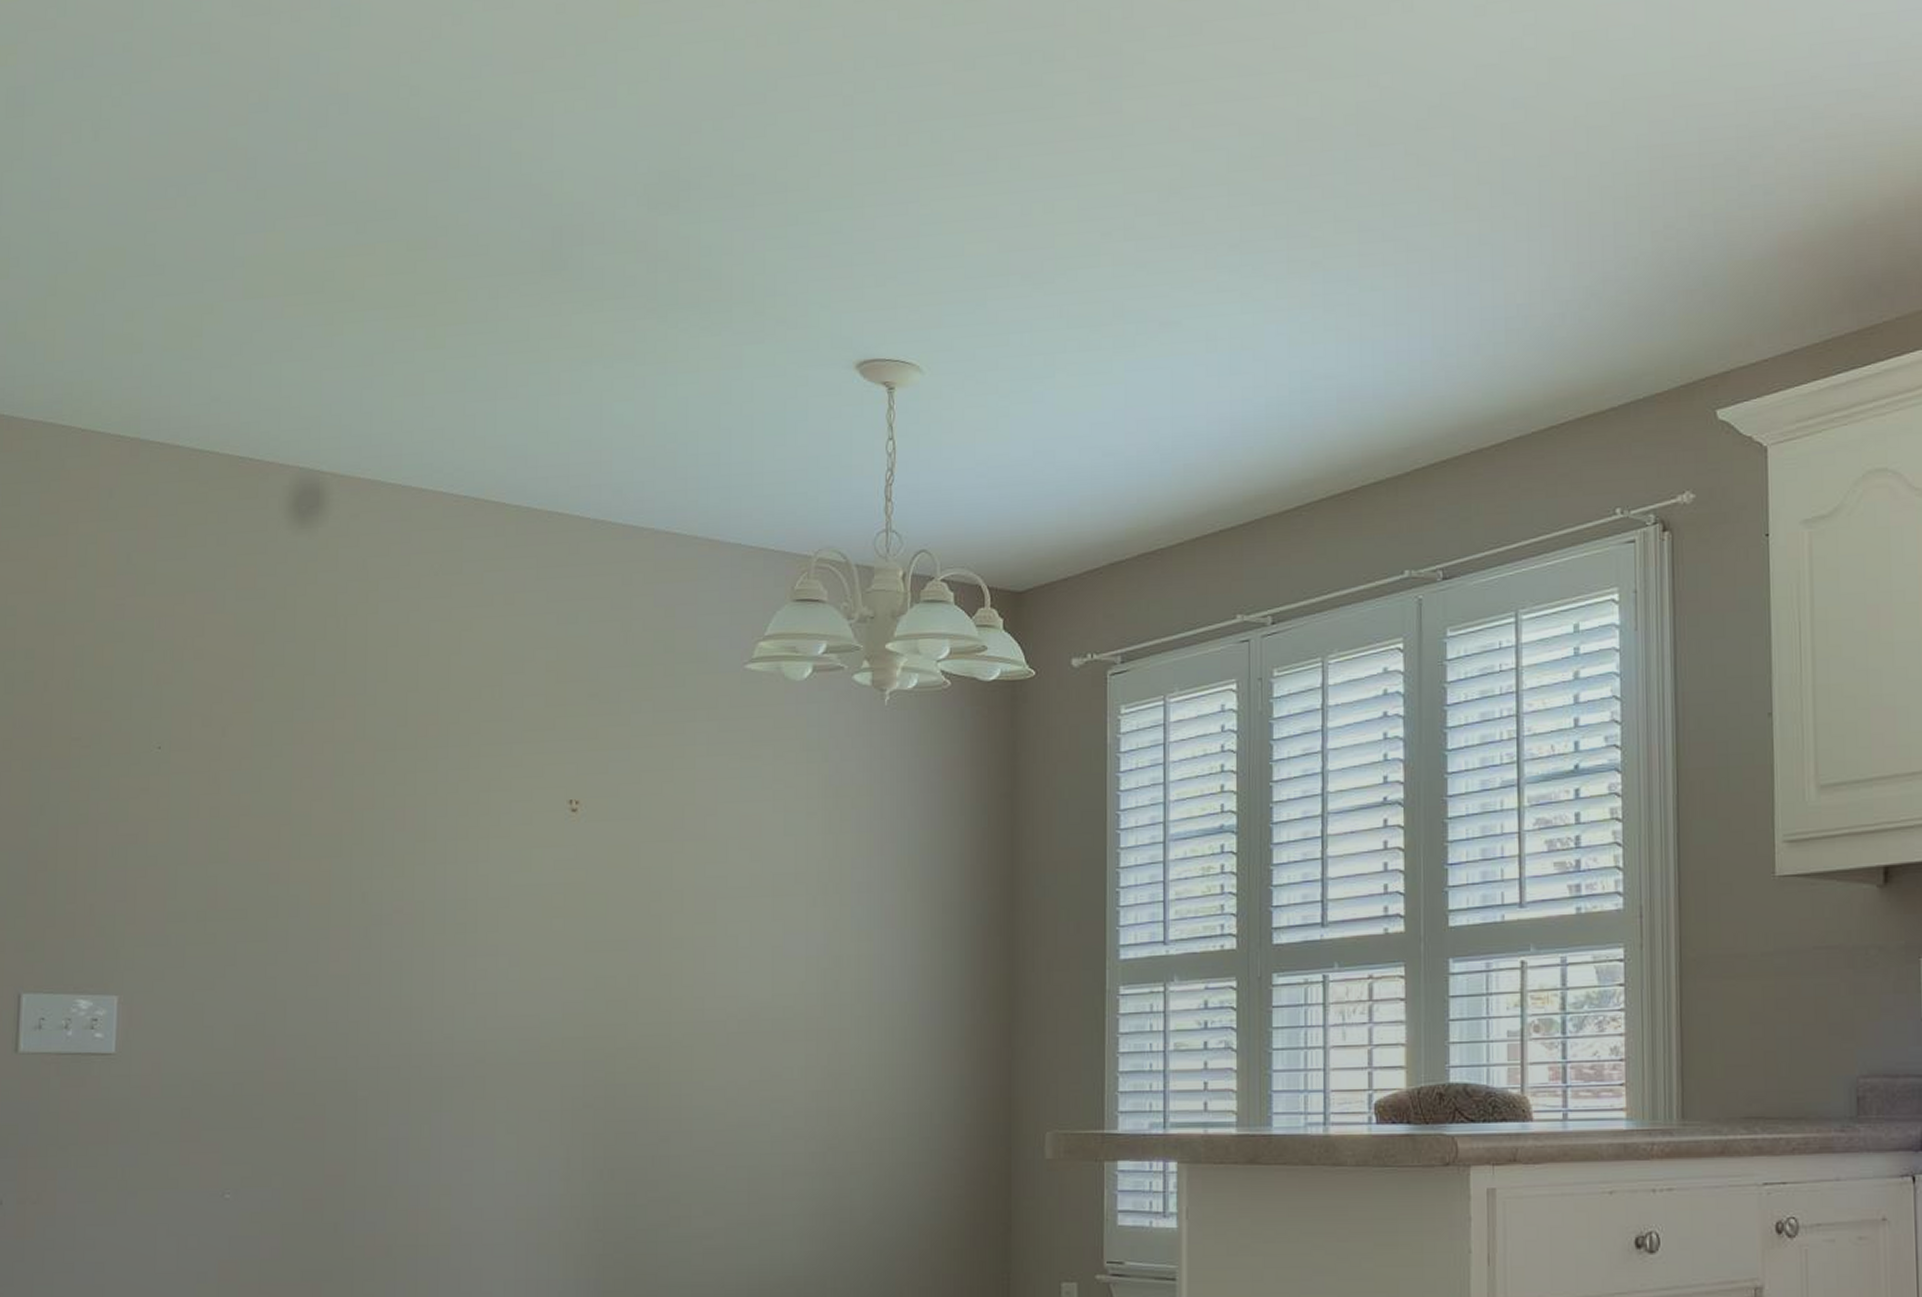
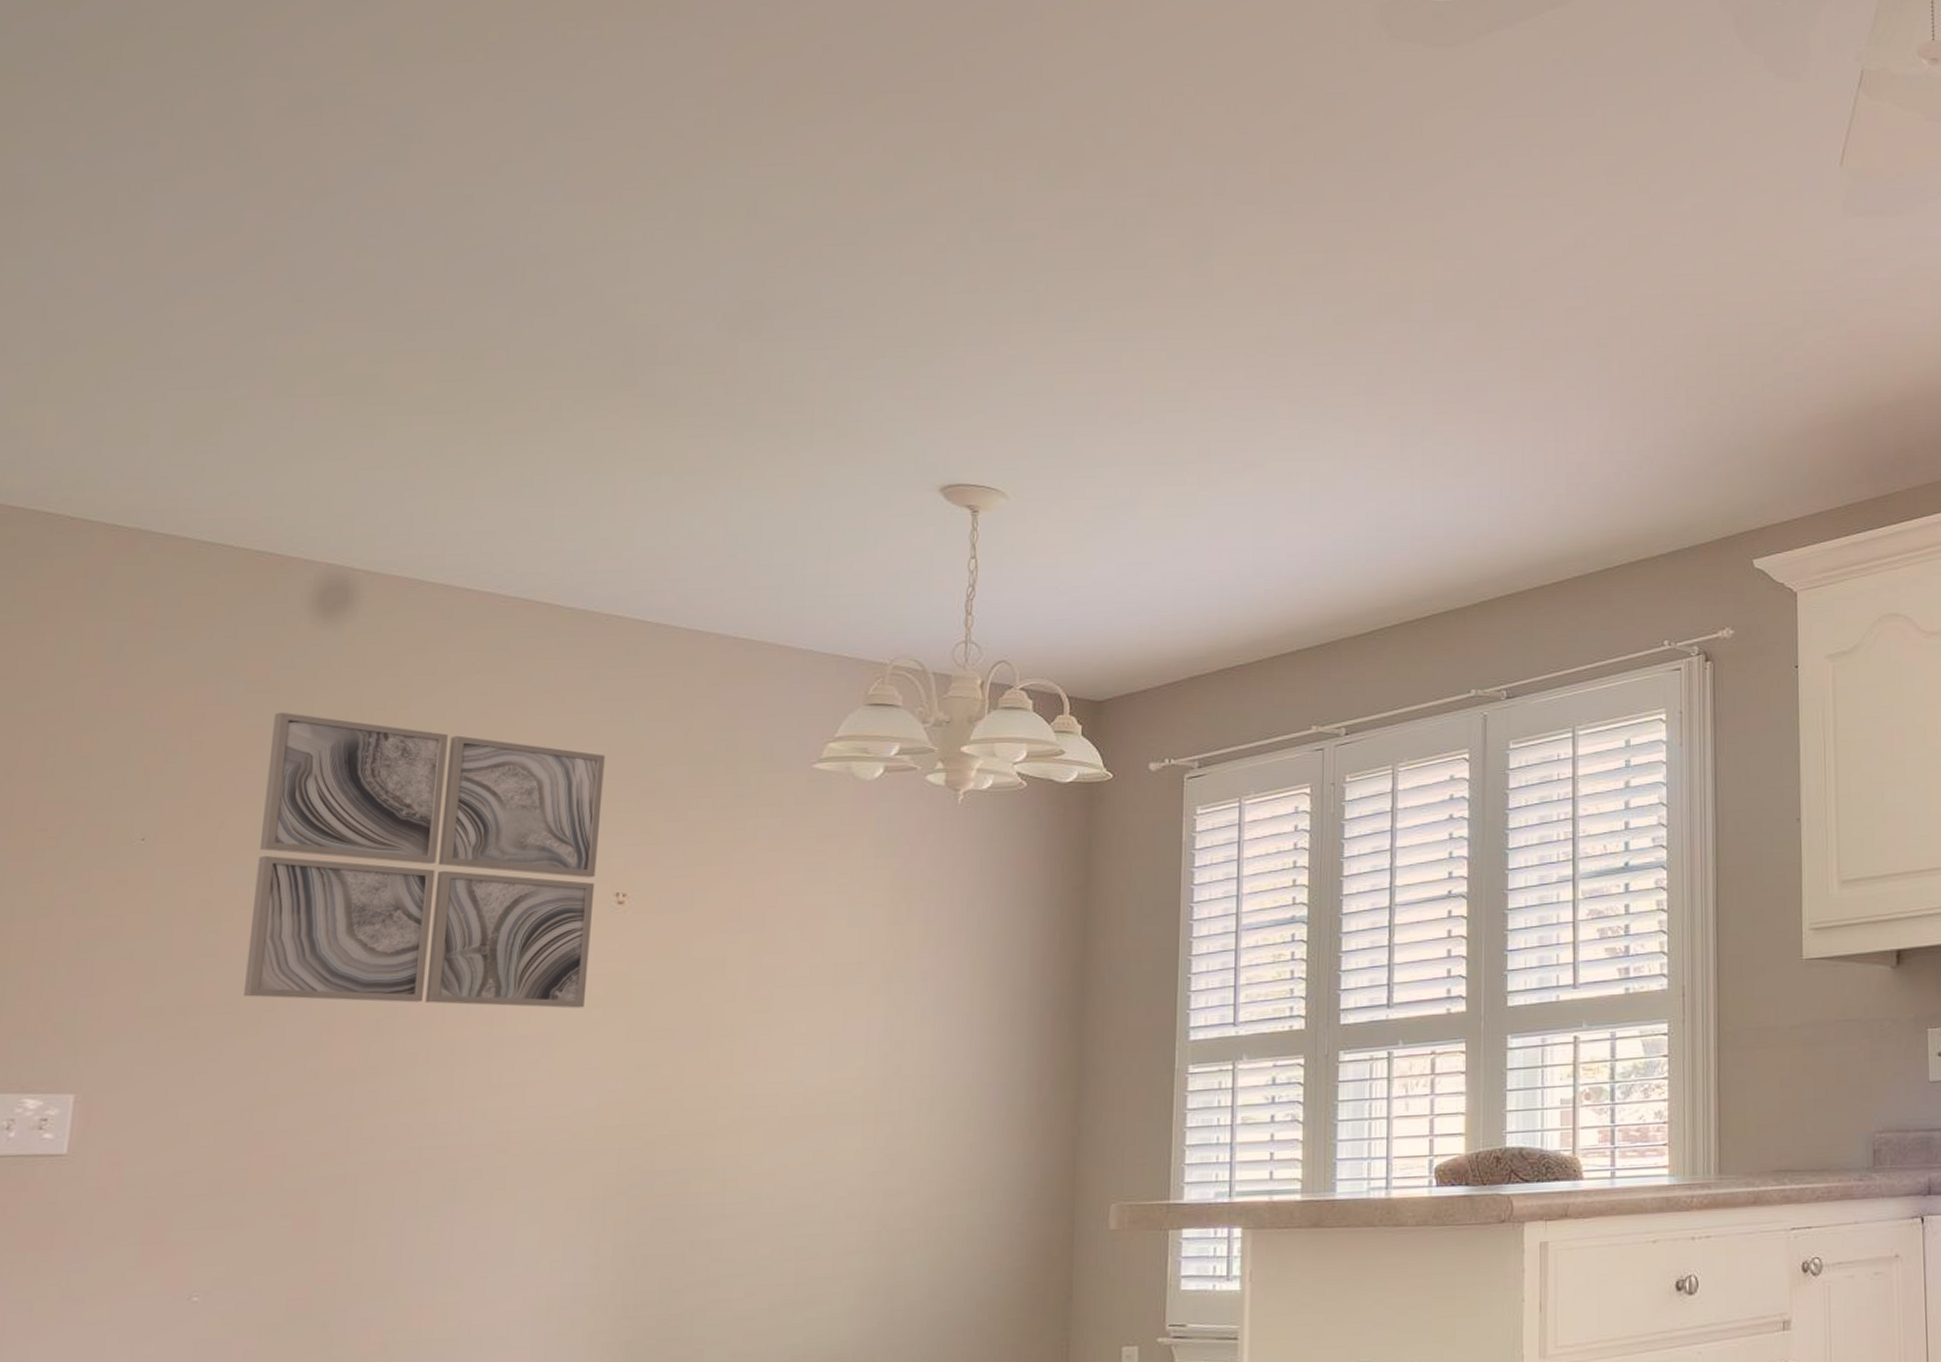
wall art: none [252,619,554,918] -> present [244,711,605,1009]

